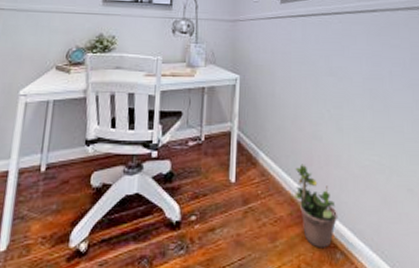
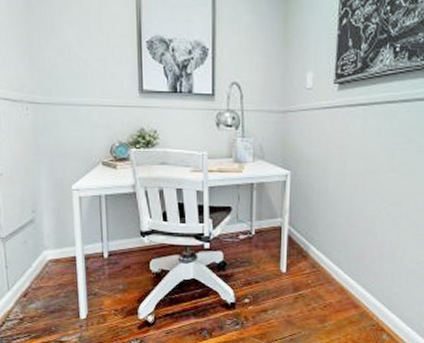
potted plant: present [295,164,338,249] -> none [345,258,388,330]

